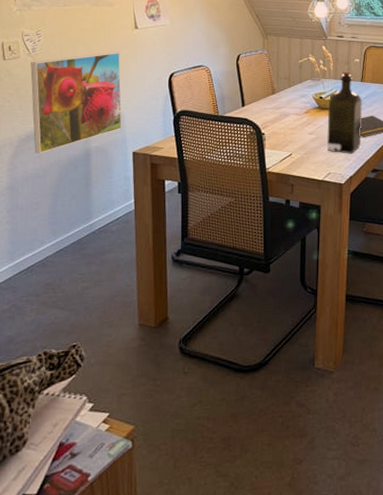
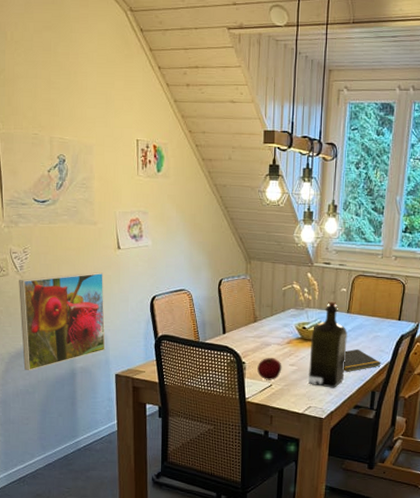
fruit: none [277,127,301,150] -> present [257,357,282,380]

